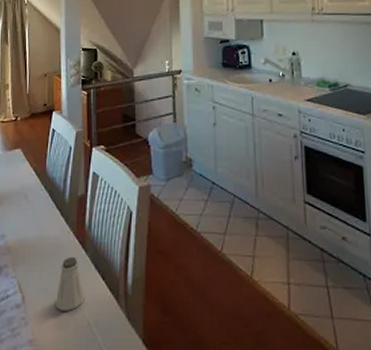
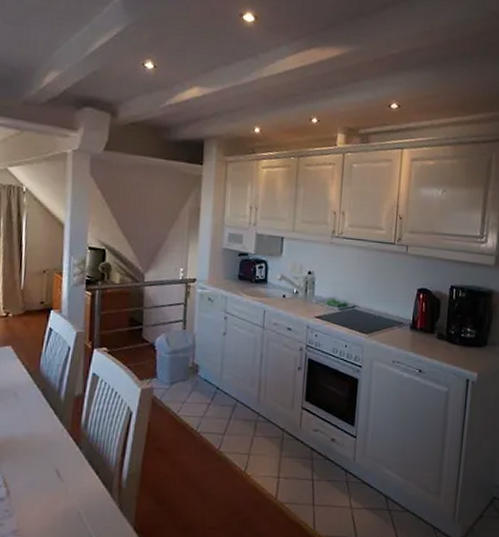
saltshaker: present [56,256,85,311] -> none [44,452,76,503]

